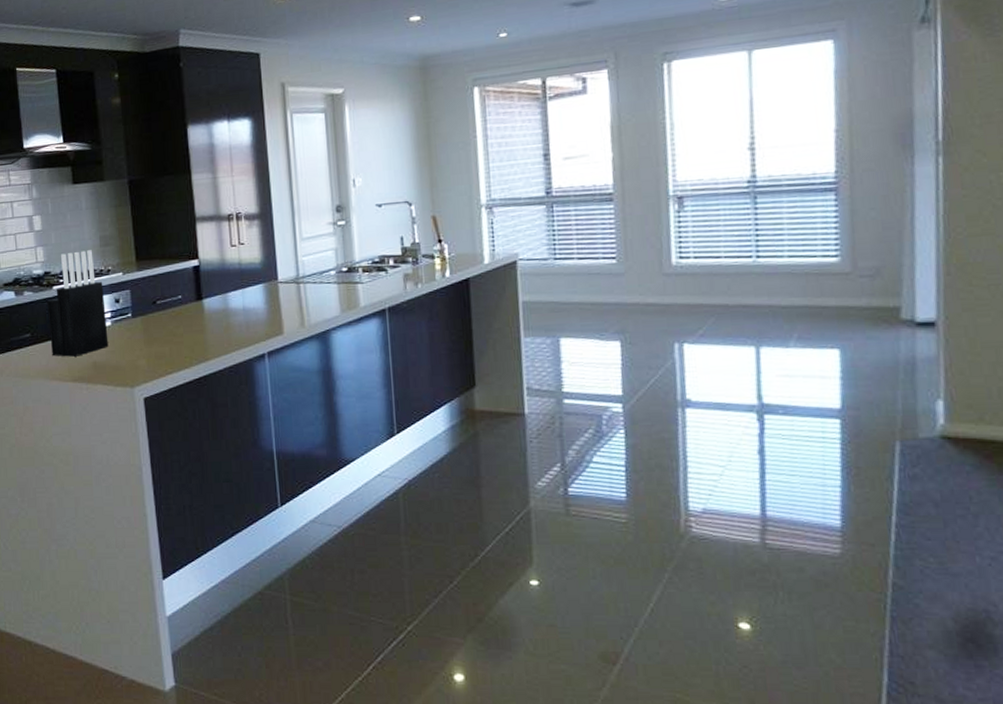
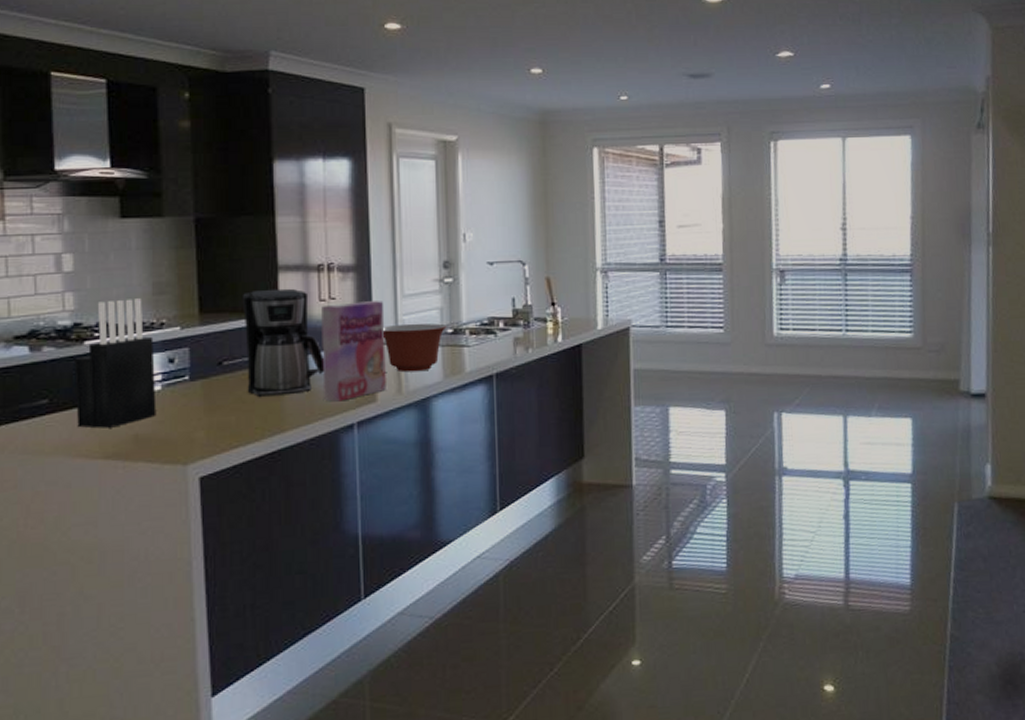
coffee maker: none [168,236,238,332] -> present [242,288,324,398]
cereal box: none [233,244,291,335] -> present [321,301,386,402]
mixing bowl: none [286,263,342,308] -> present [383,323,447,373]

